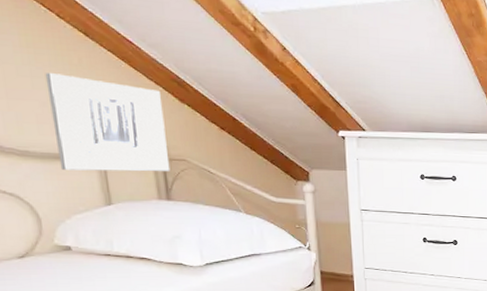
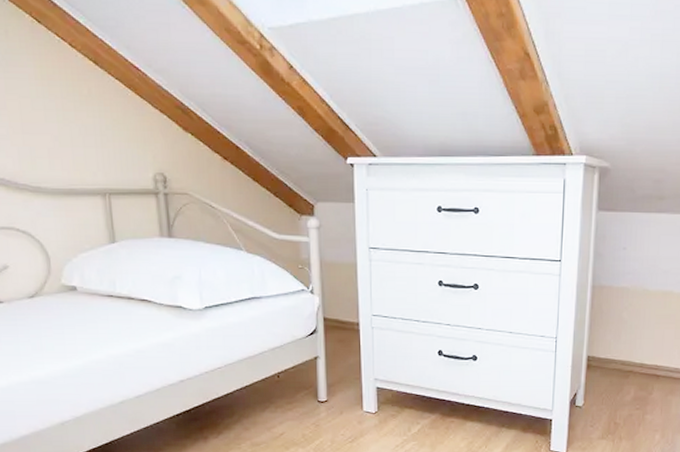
wall art: present [45,73,171,172] -> none [57,105,173,207]

